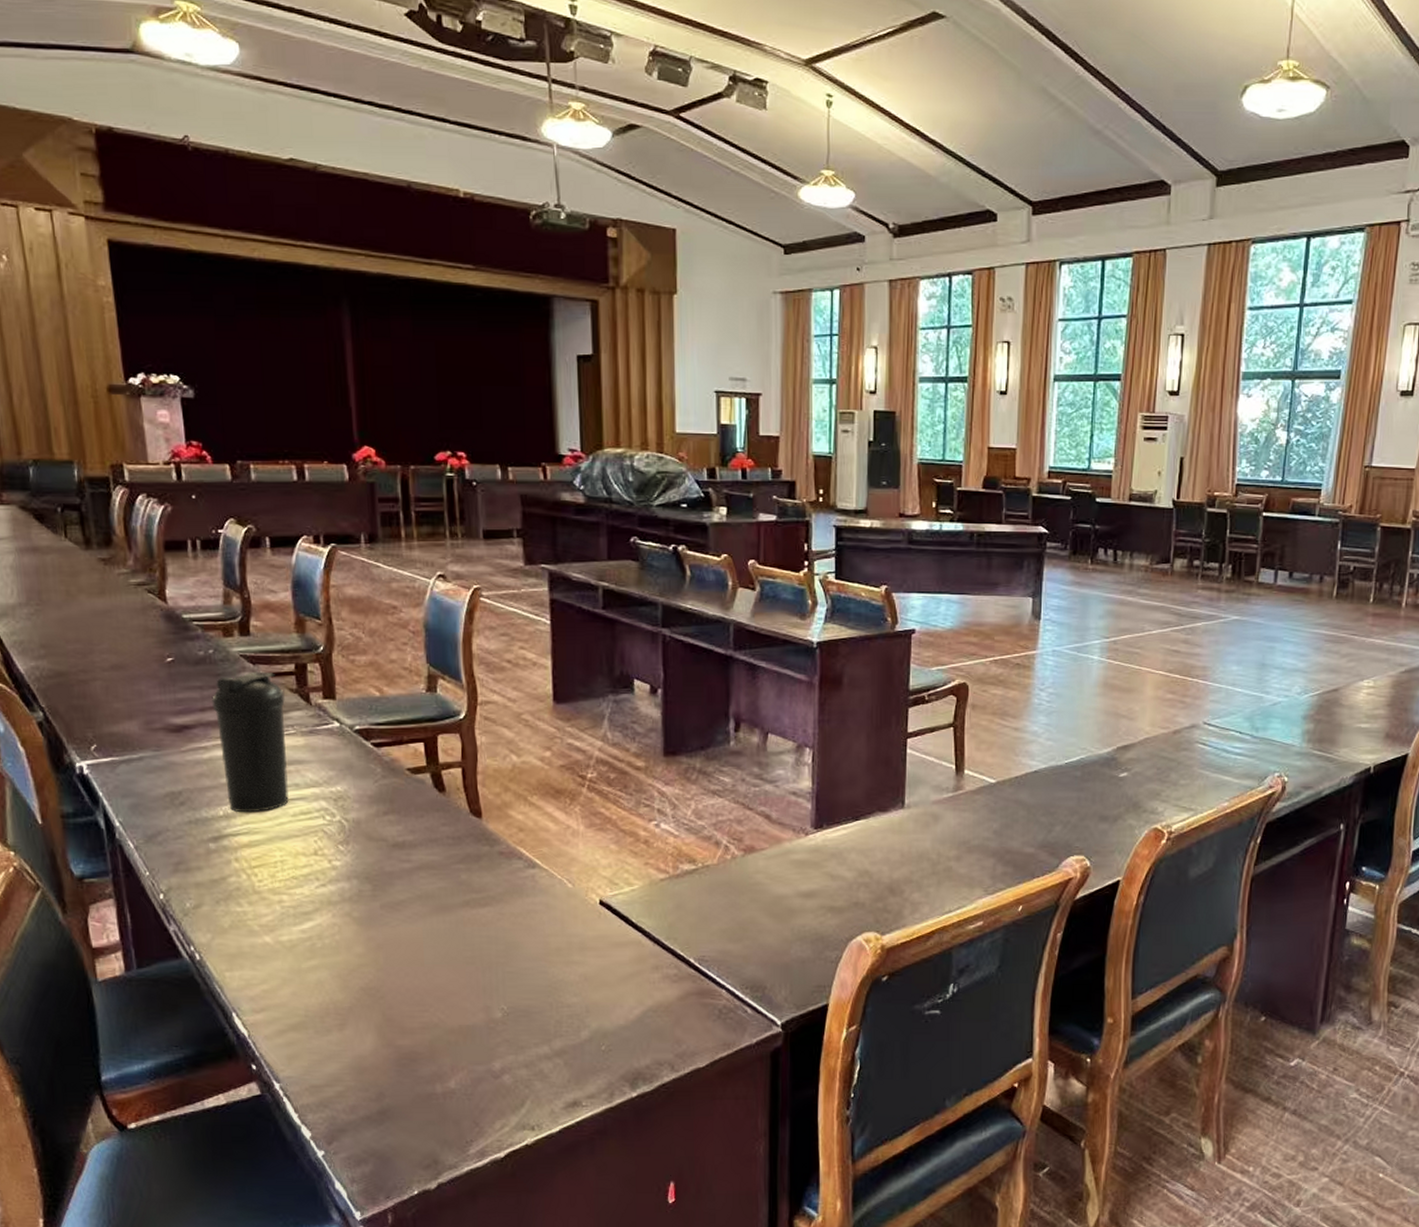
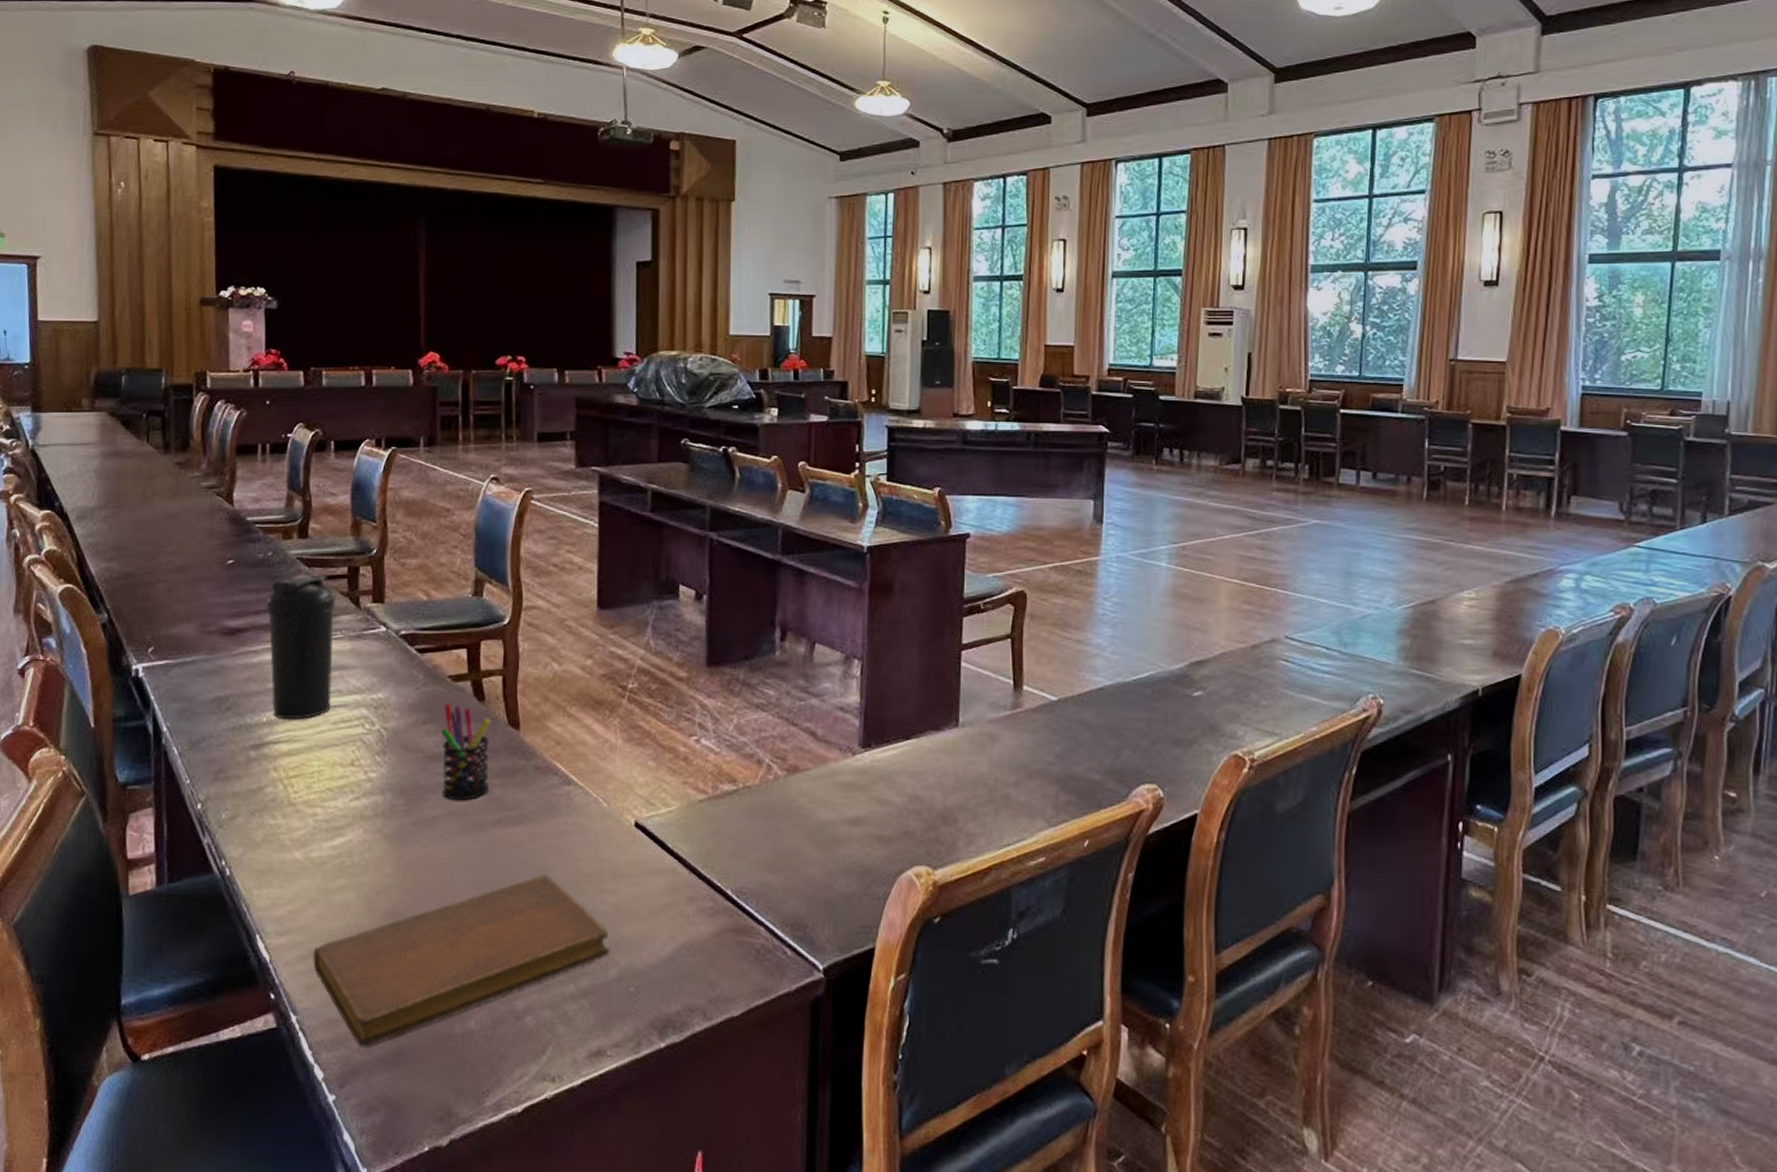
notebook: none [291,949,581,1108] -> present [313,874,610,1047]
pen holder: none [402,795,456,885] -> present [440,704,491,801]

